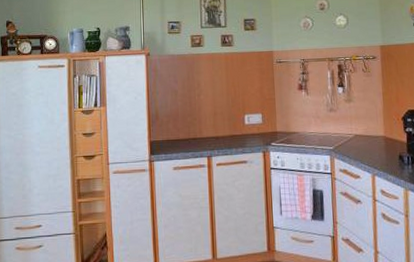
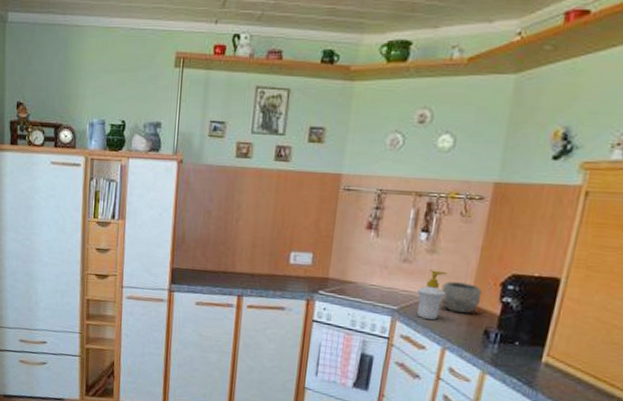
soap bottle: none [345,114,365,154] -> present [417,270,447,320]
bowl: none [361,121,391,145] -> present [441,281,483,314]

